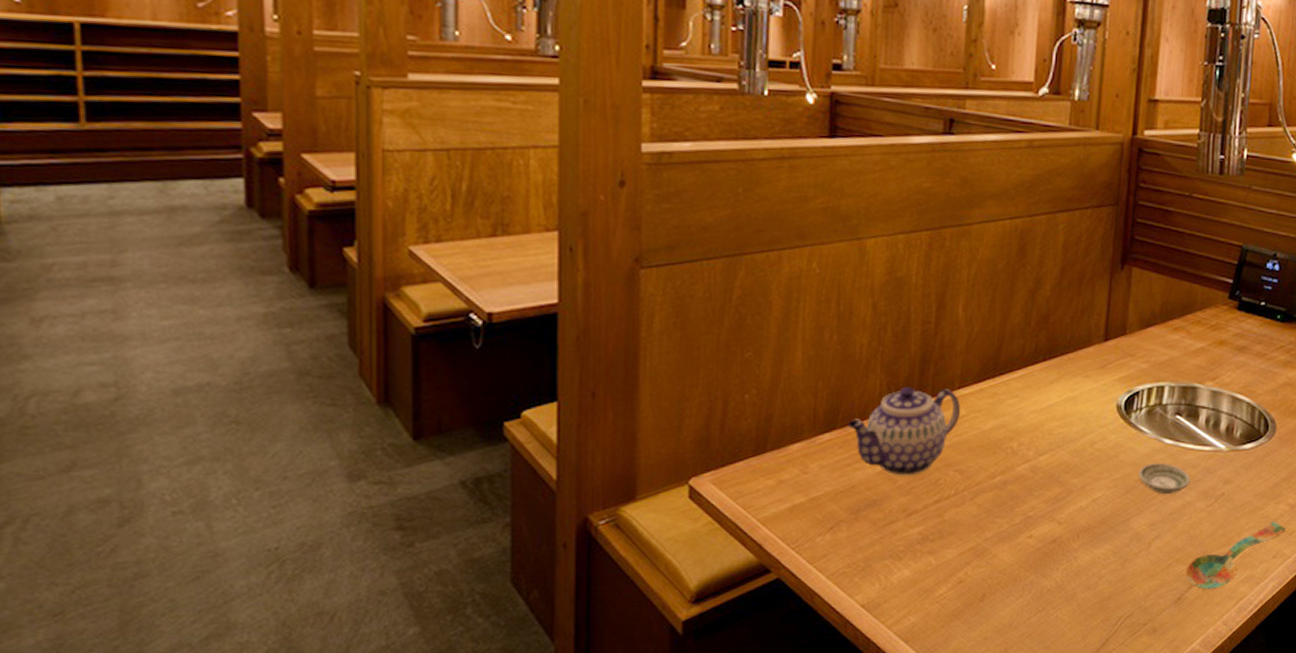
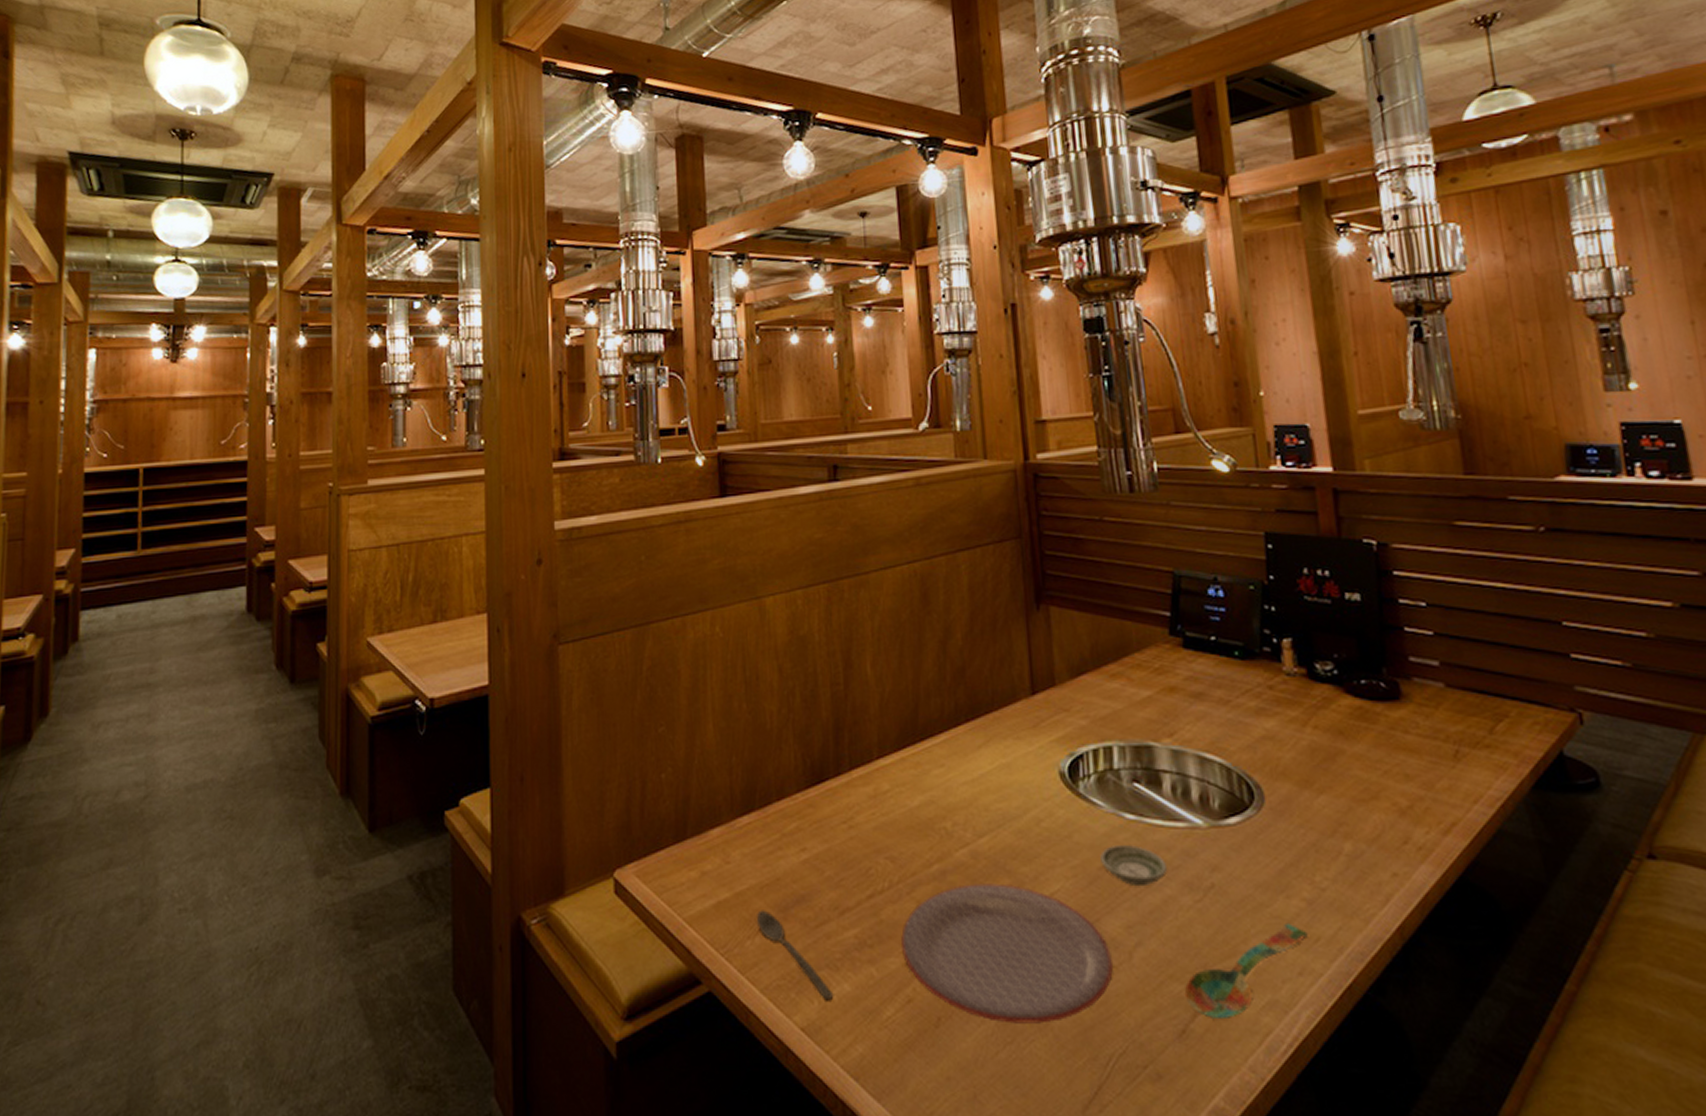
spoon: none [829,512,894,583] -> present [757,910,834,1001]
teapot: present [848,387,961,476] -> none [766,758,884,865]
plate: none [959,492,1134,597] -> present [901,883,1113,1024]

